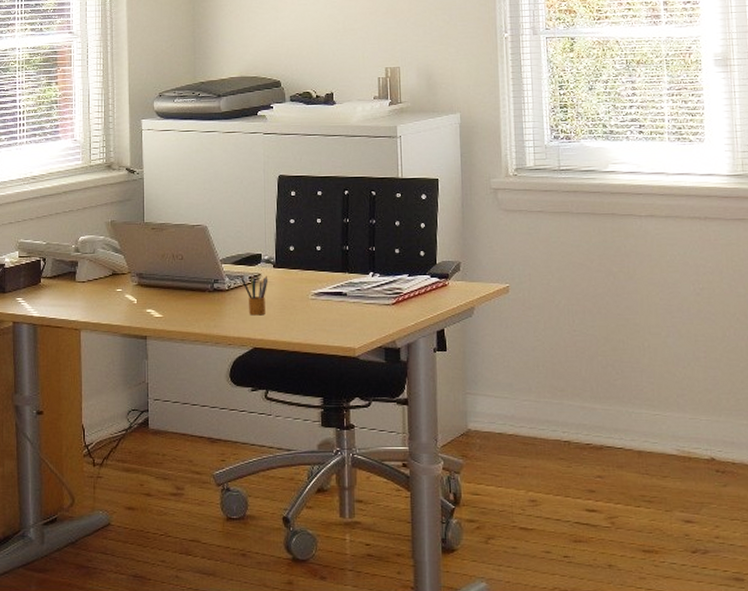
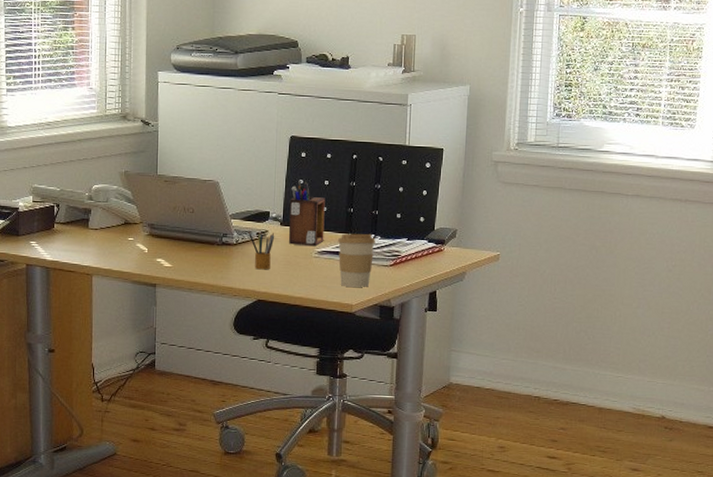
desk organizer: none [281,219,320,288] -> present [288,180,325,247]
coffee cup: none [334,271,375,329] -> present [337,233,375,287]

